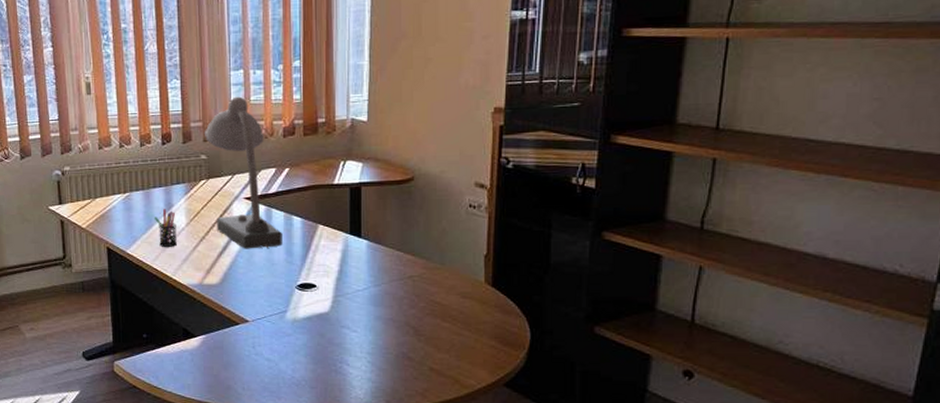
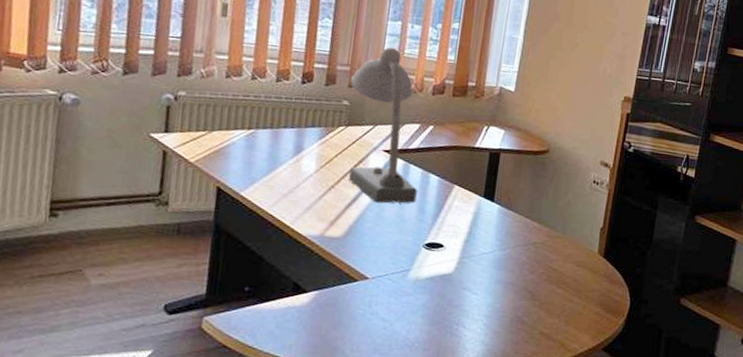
pen holder: present [154,209,177,247] -> none [279,152,304,194]

